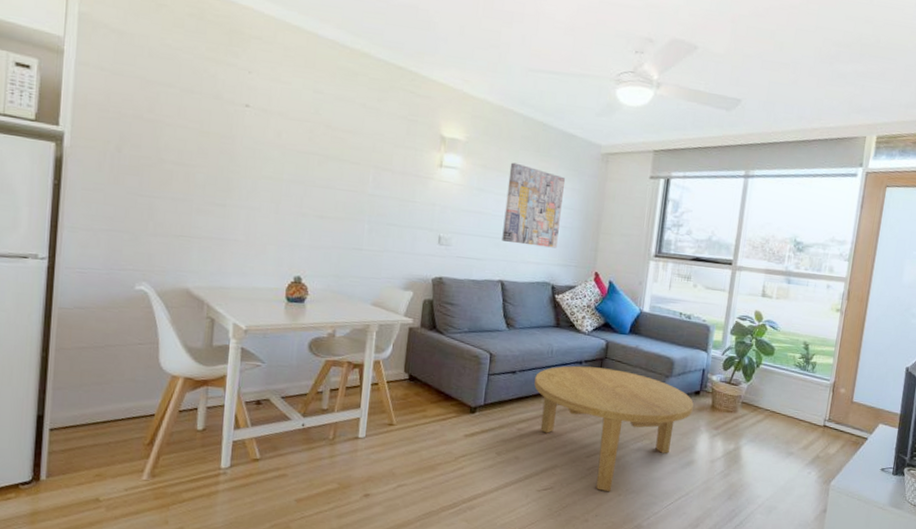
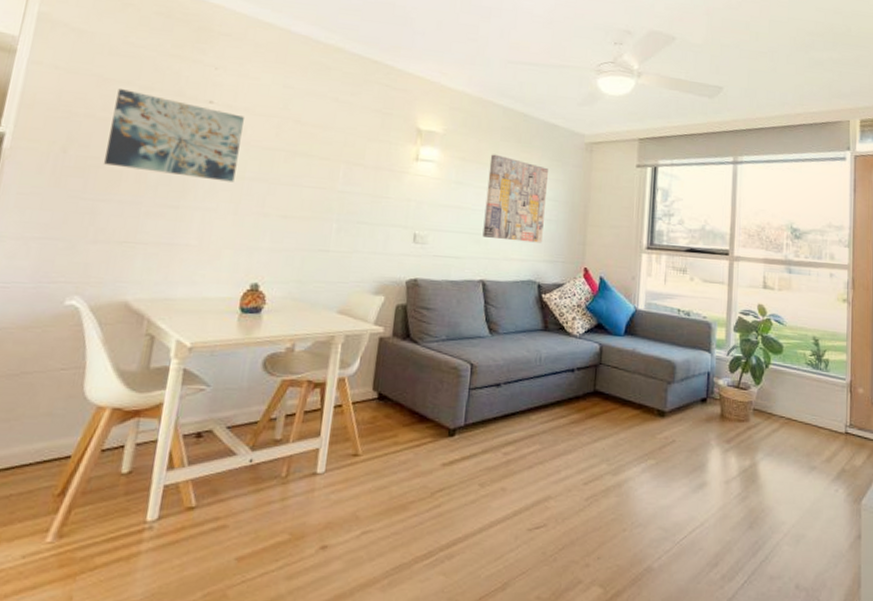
wall art: none [154,91,279,184] -> present [103,89,244,182]
coffee table: present [534,365,694,491] -> none [521,374,701,526]

